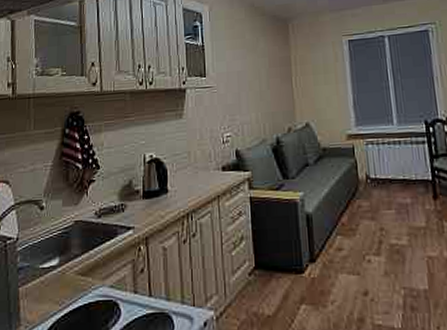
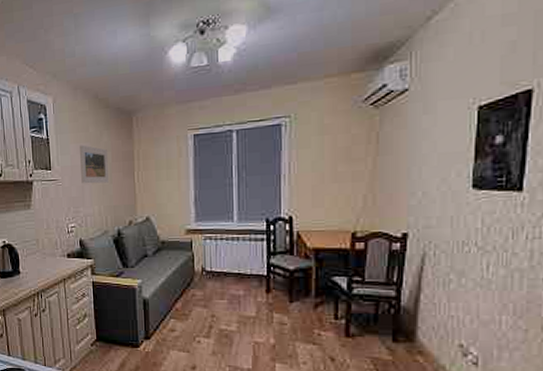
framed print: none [236,51,266,91] -> present [80,145,108,184]

